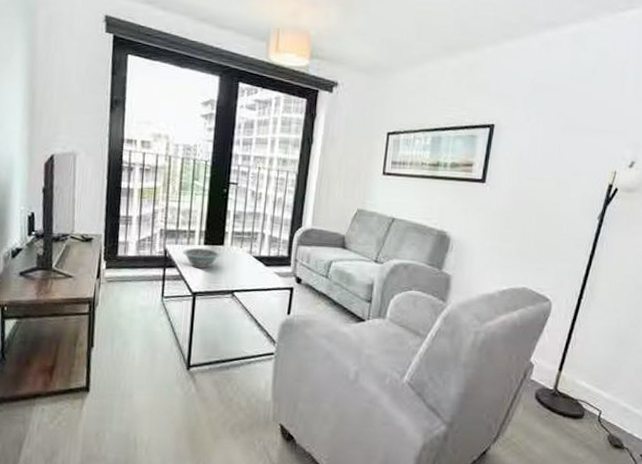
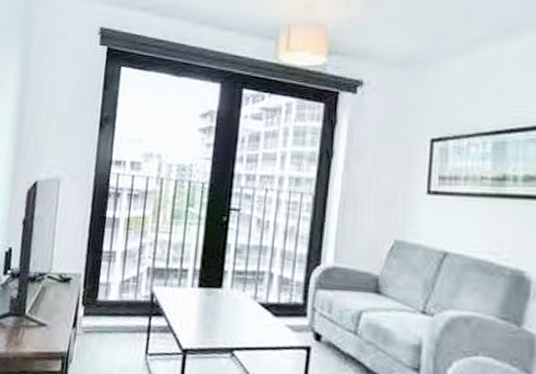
decorative bowl: present [182,247,222,269] -> none [171,290,219,318]

